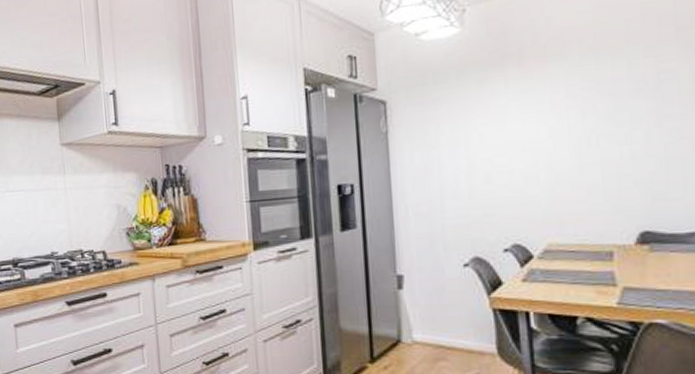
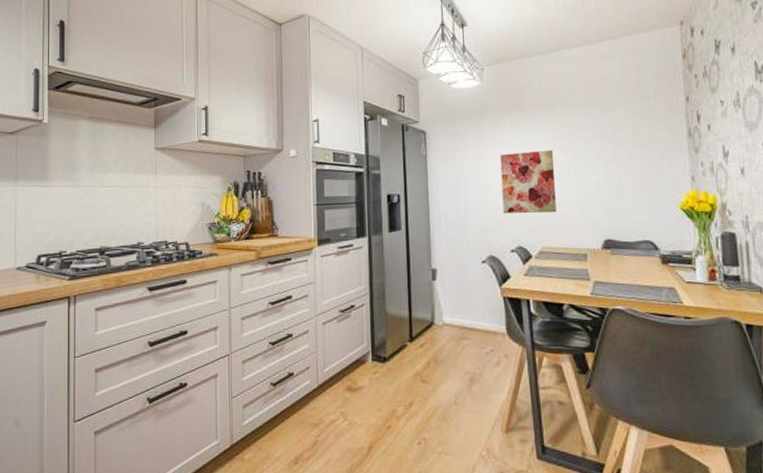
wall art: none [488,114,569,202] -> present [500,150,556,214]

